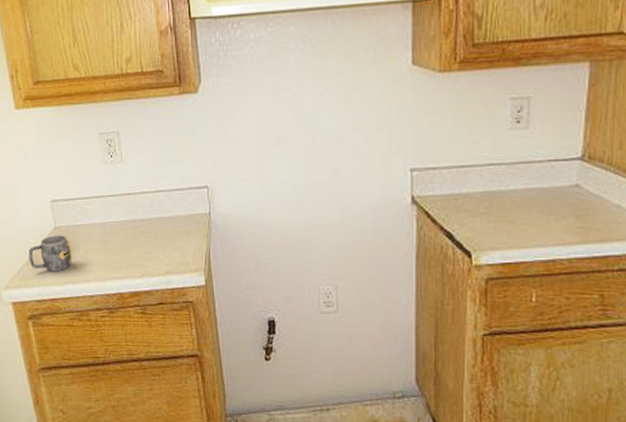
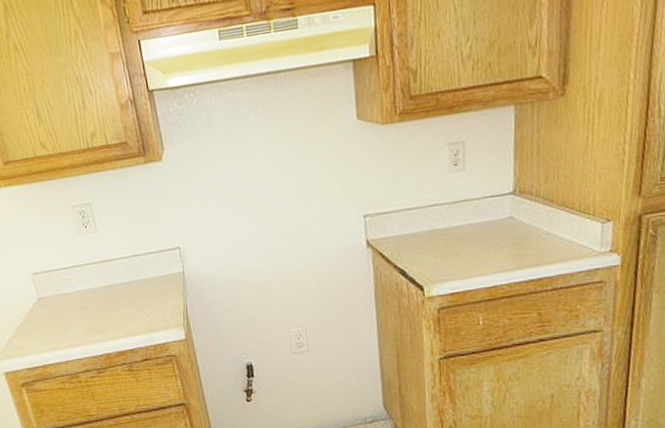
mug: present [28,235,72,272] -> none [15,305,58,341]

